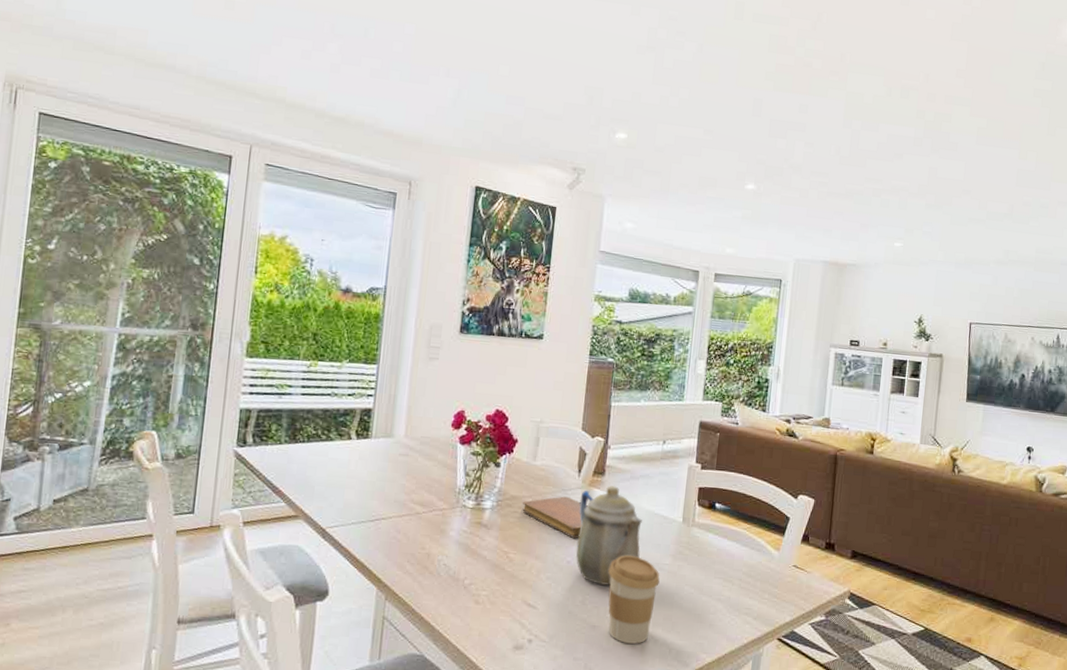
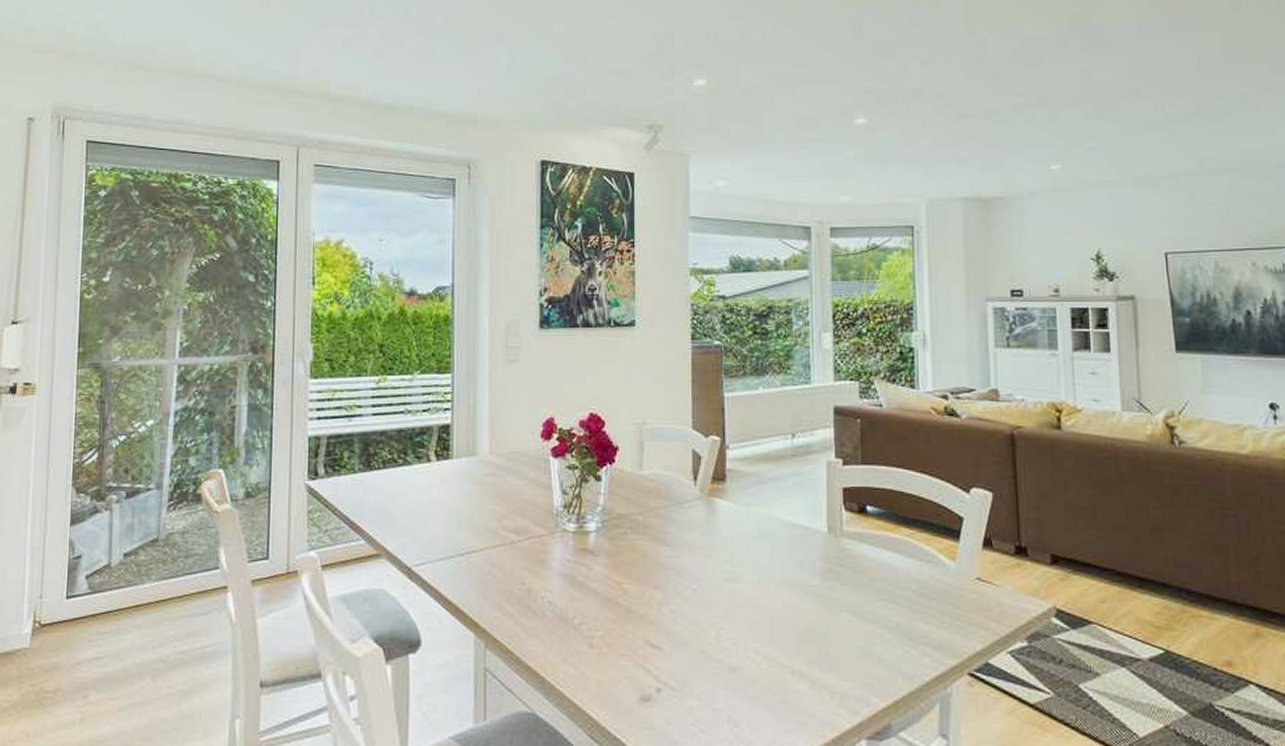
notebook: present [522,496,588,538] -> none [632,510,710,560]
teapot: present [576,486,642,585] -> none [699,494,780,616]
coffee cup: present [608,555,660,644] -> none [744,578,808,688]

